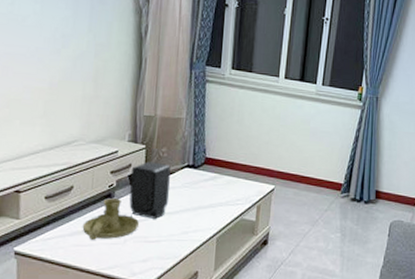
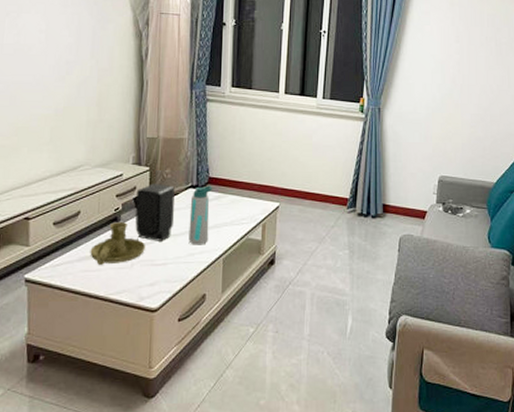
water bottle: none [183,165,209,224] -> present [188,185,213,245]

